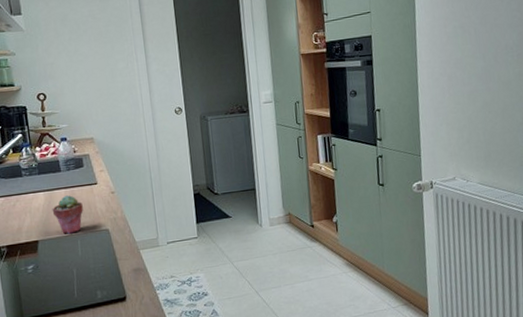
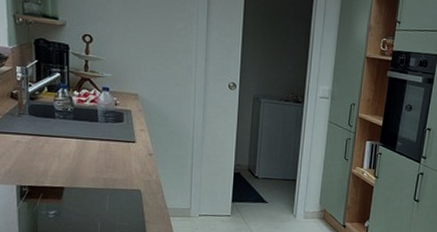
potted succulent: present [52,194,83,234] -> none [83,146,117,187]

